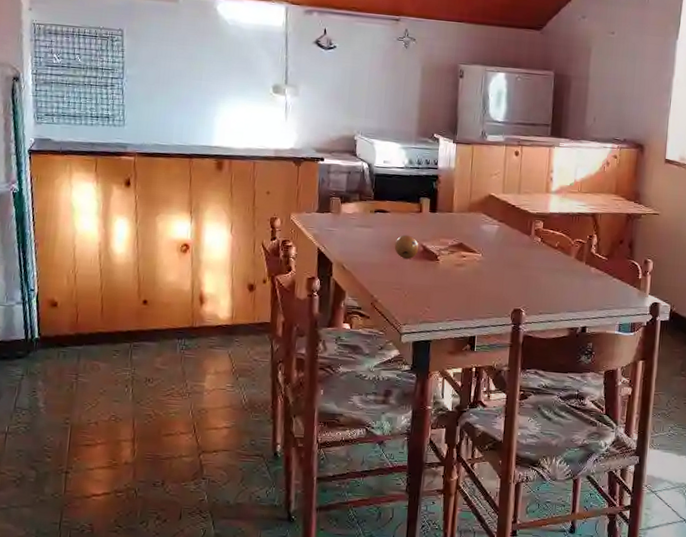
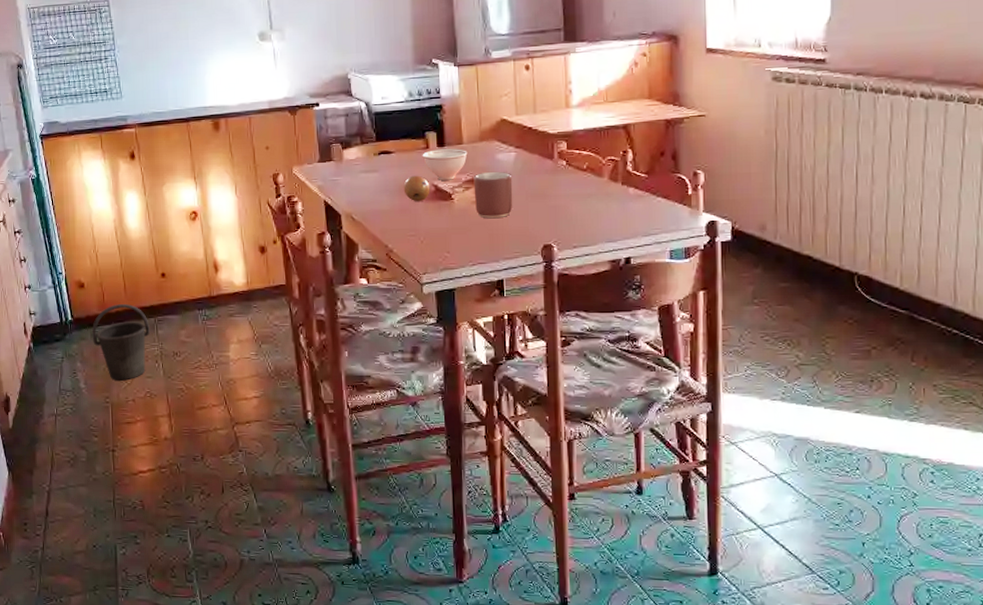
bucket: none [59,326,124,403] -> present [92,304,150,381]
bowl: none [415,214,456,243] -> present [422,149,468,181]
mug: none [457,239,494,282] -> present [473,171,513,219]

